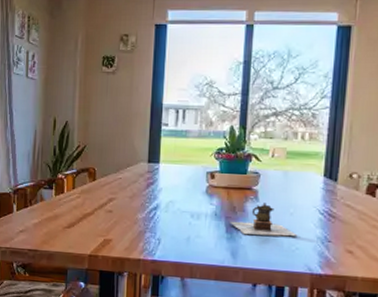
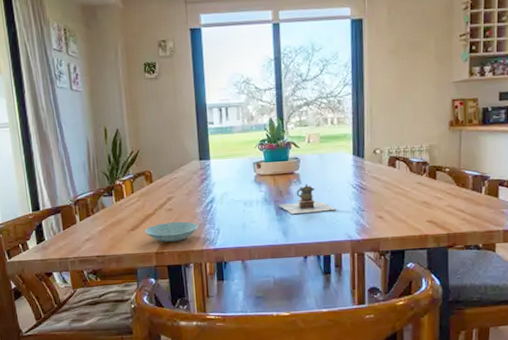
saucer: none [80,224,138,246] -> present [144,221,199,242]

